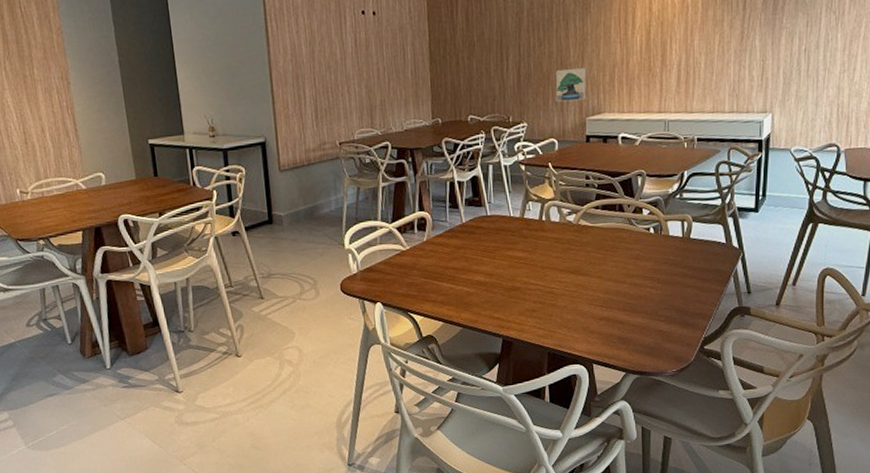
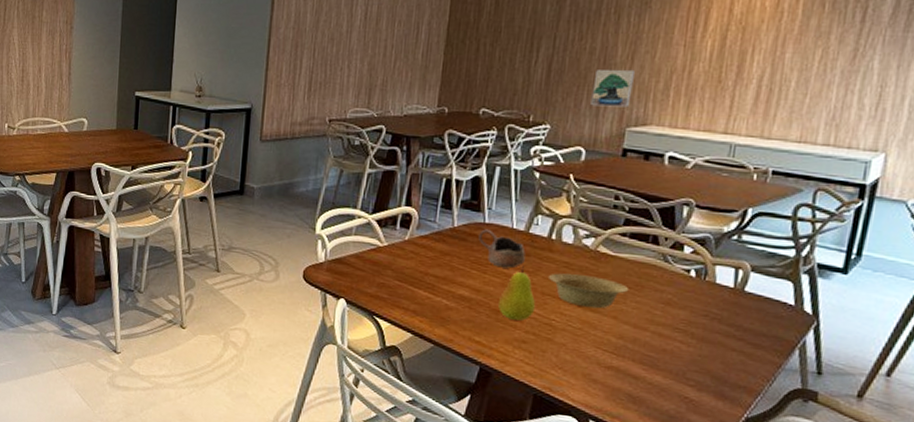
cup: none [484,220,524,252] -> present [478,229,526,269]
fruit: none [508,246,538,294] -> present [497,265,535,321]
bowl: none [544,246,607,273] -> present [547,273,629,309]

